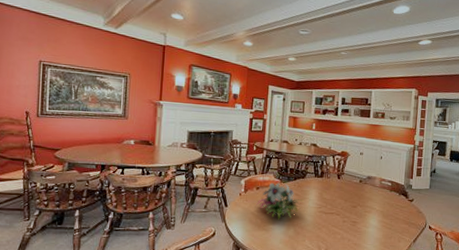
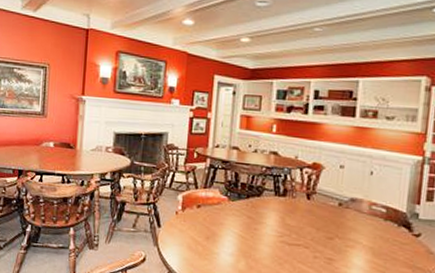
flower arrangement: present [256,182,304,220] -> none [197,200,259,248]

